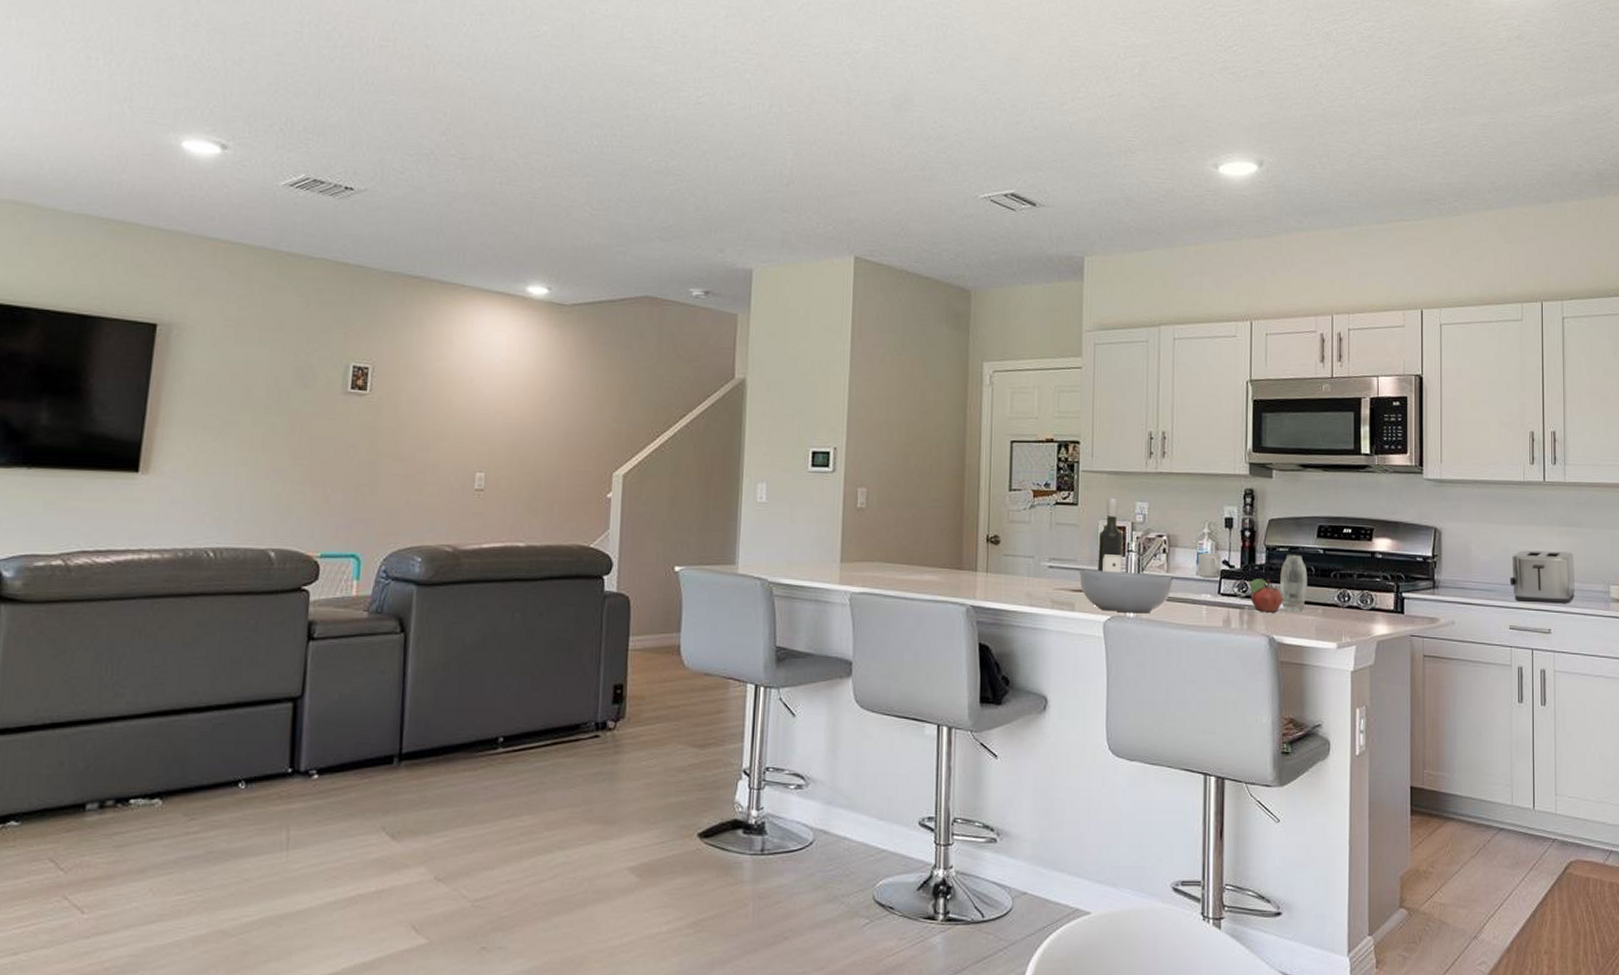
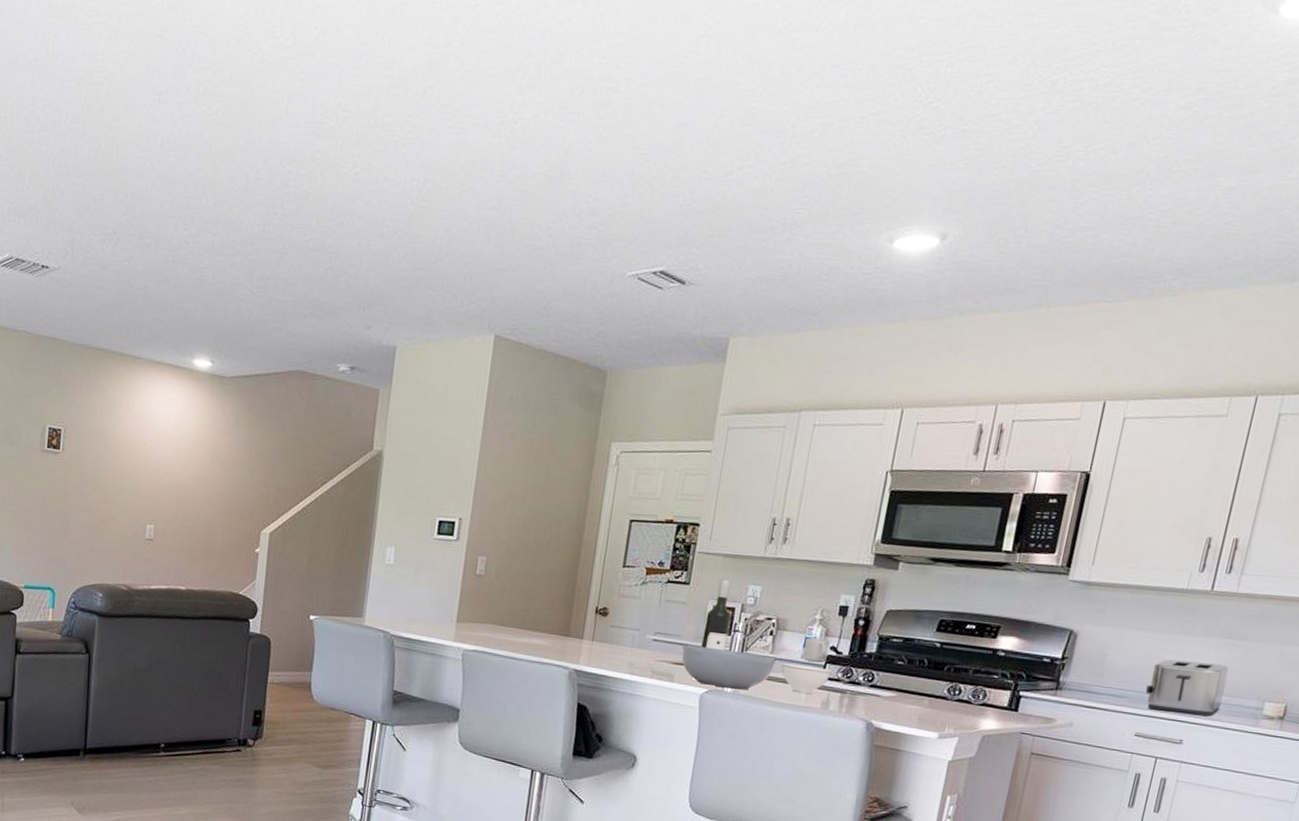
bowl: none [1179,581,1228,613] -> present [781,663,832,695]
fruit: present [1250,578,1283,614] -> none [854,666,889,701]
vase: present [1280,553,1307,612] -> none [886,644,920,701]

